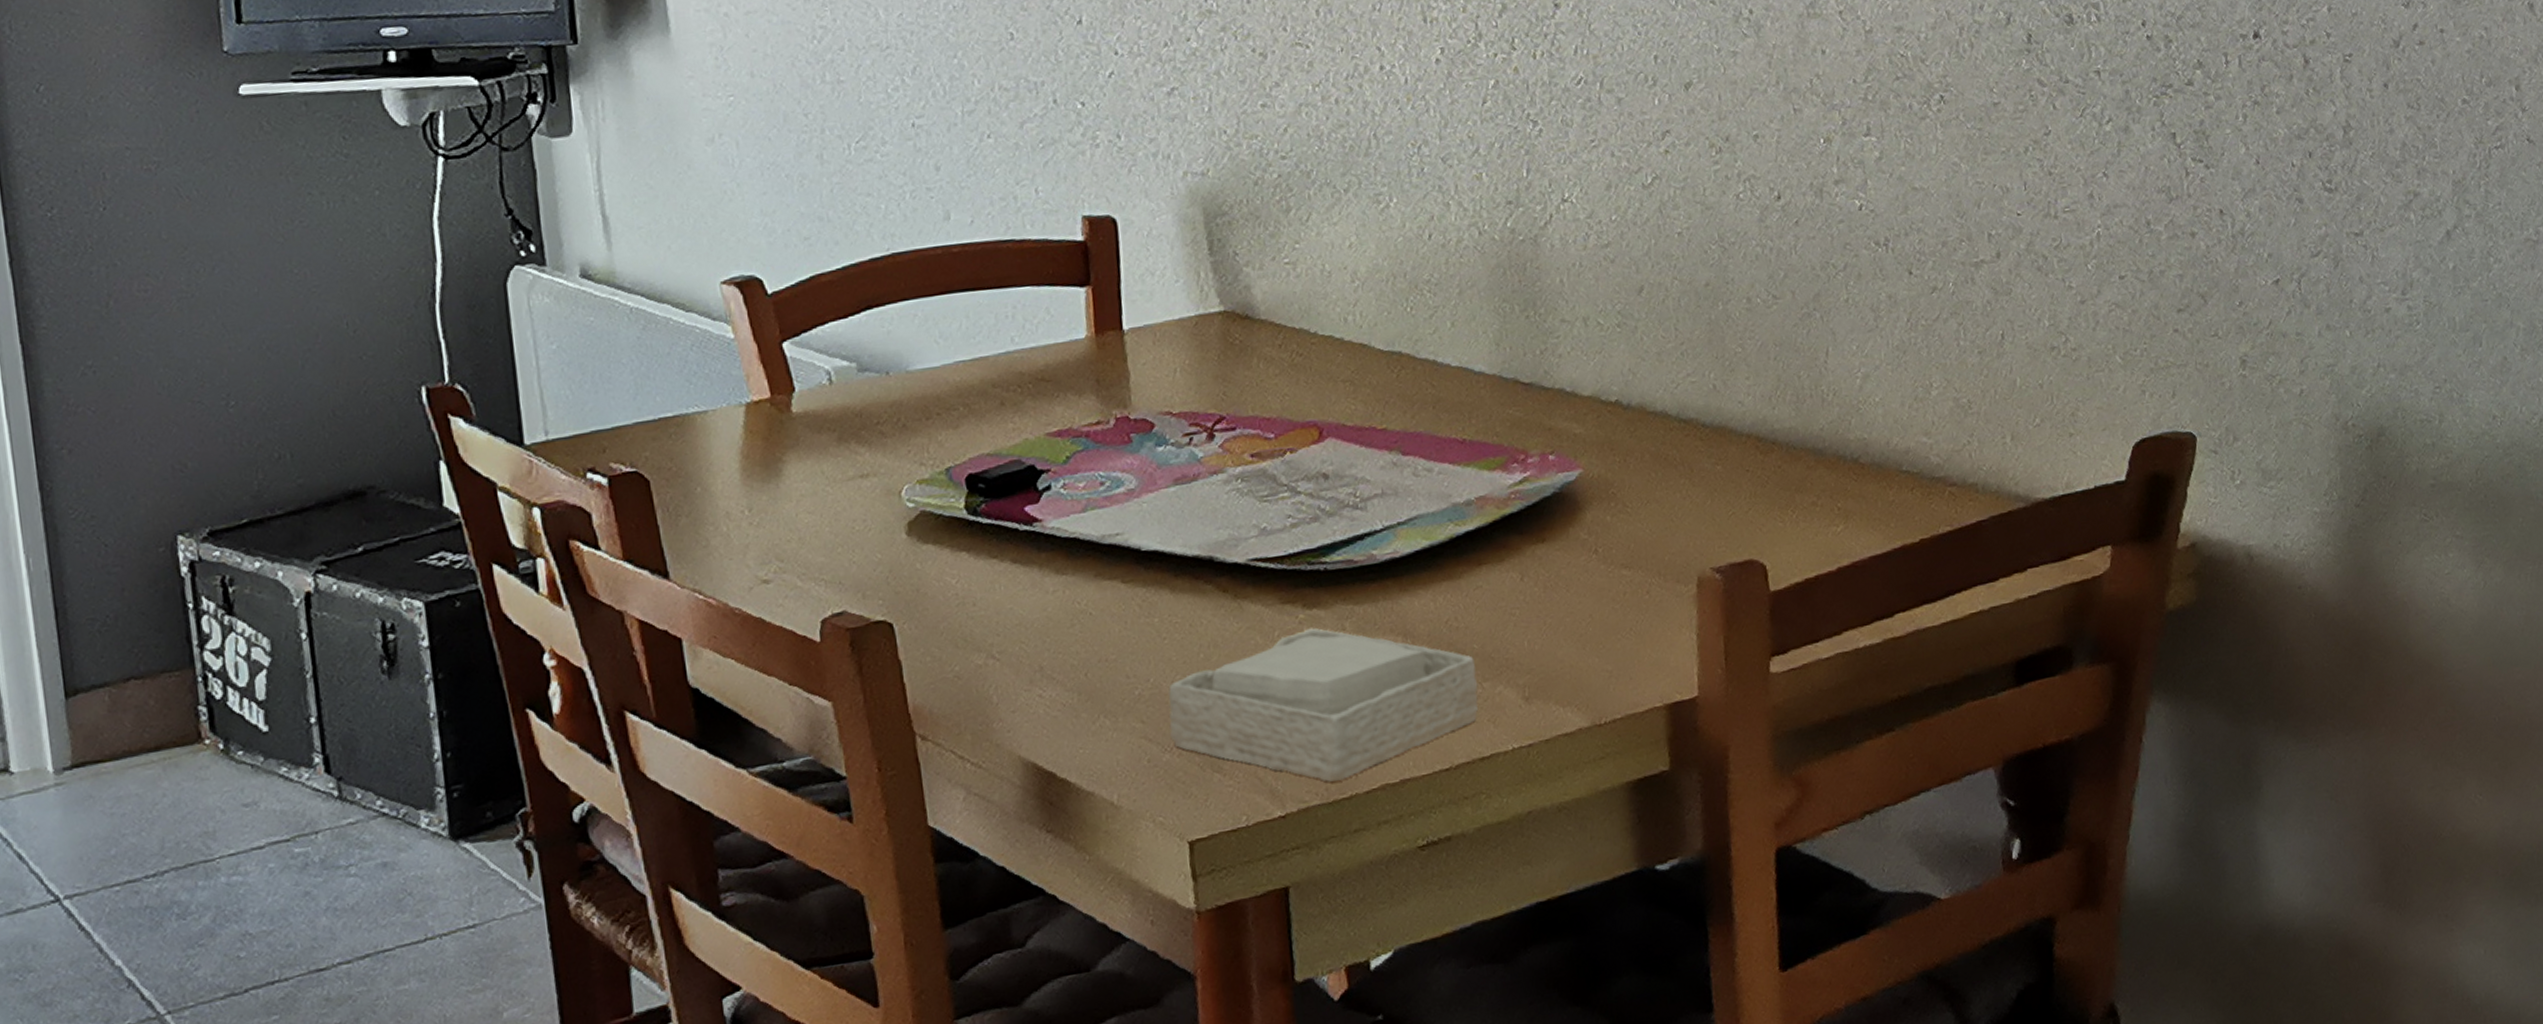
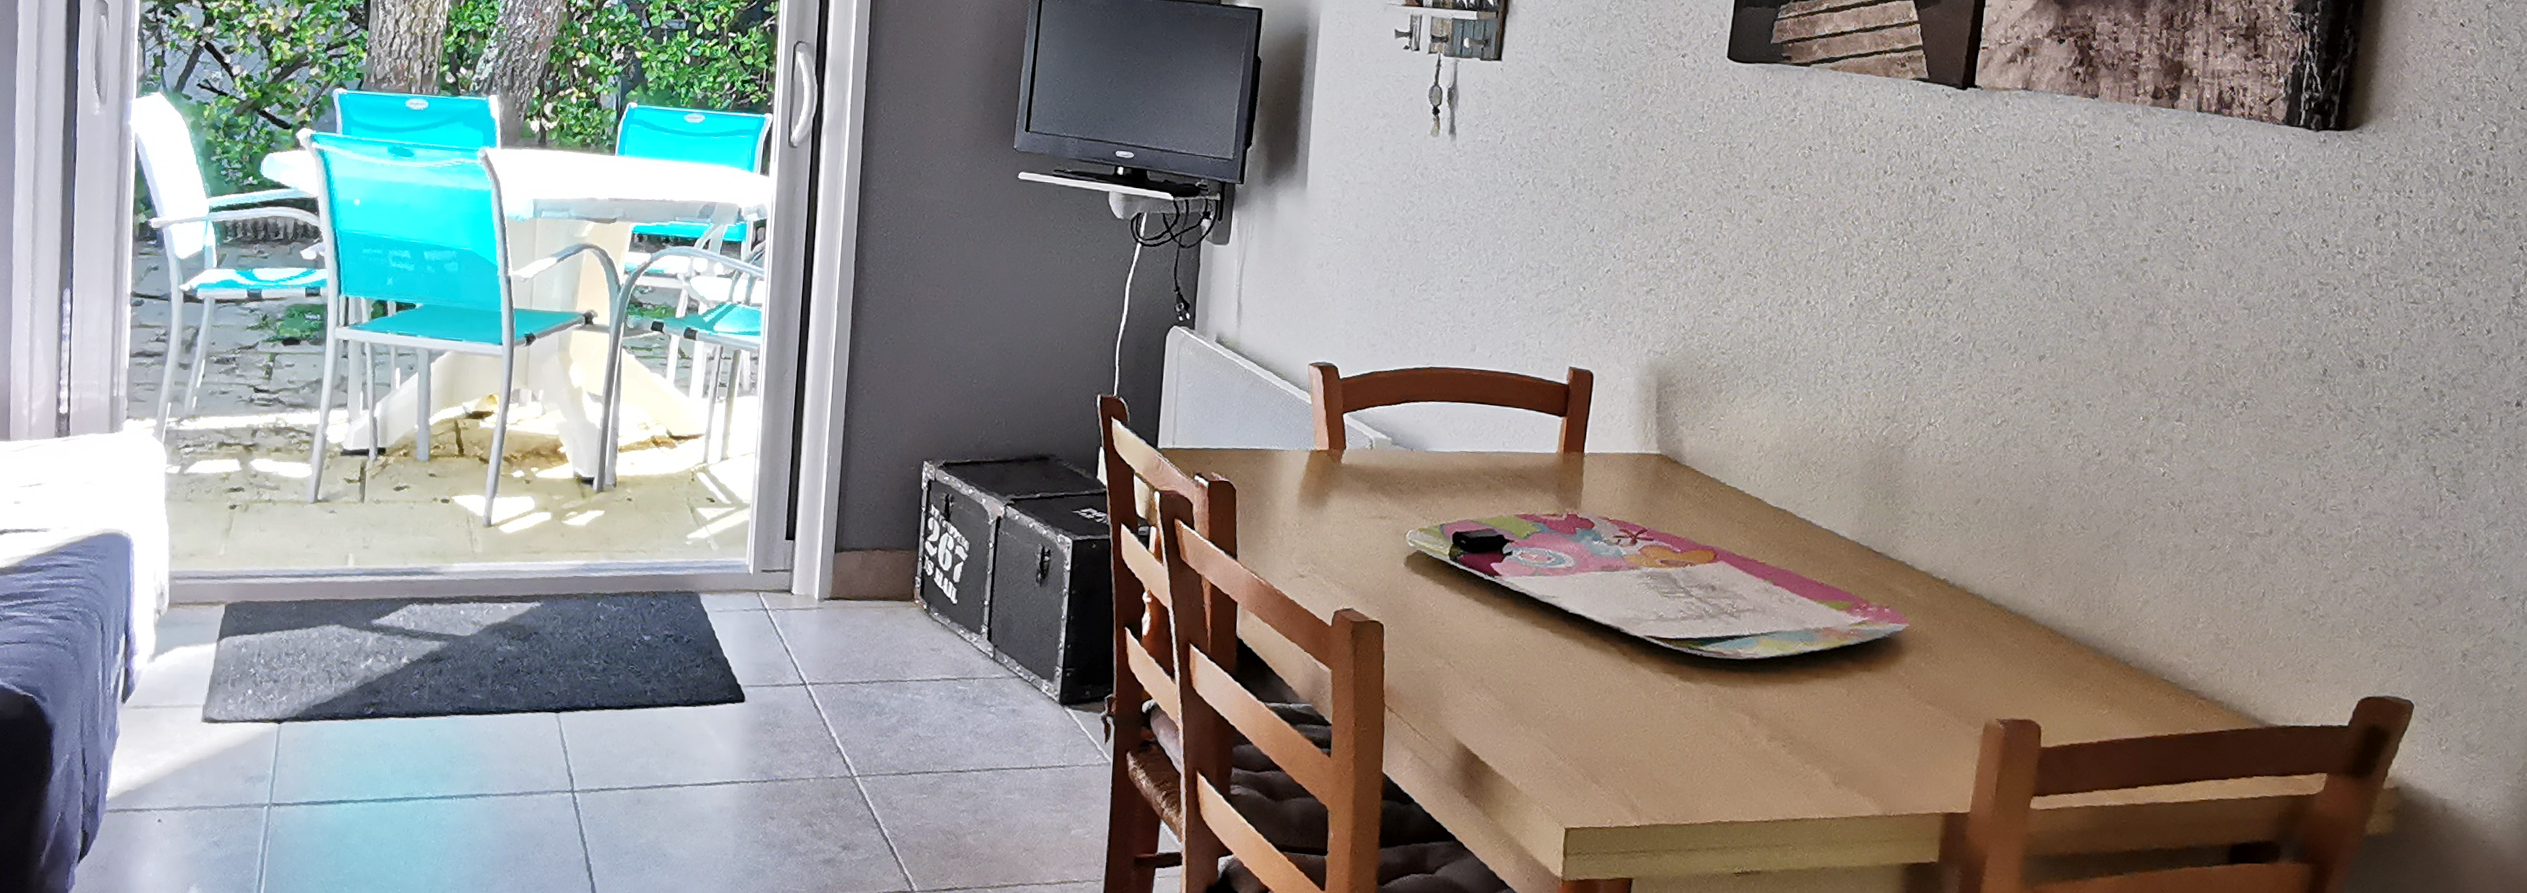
napkin holder: present [1169,628,1479,782] -> none [1566,695,1801,811]

